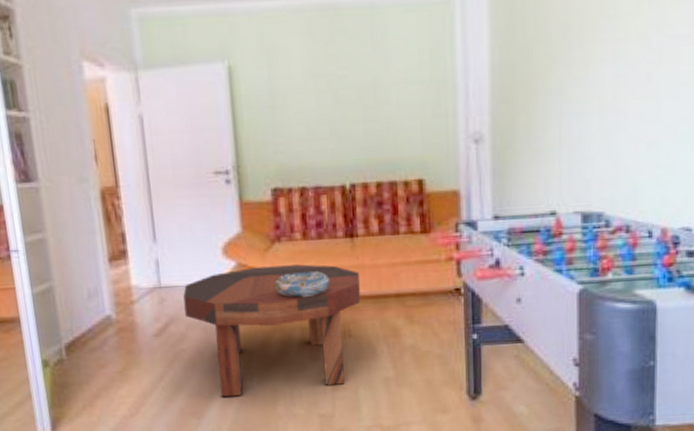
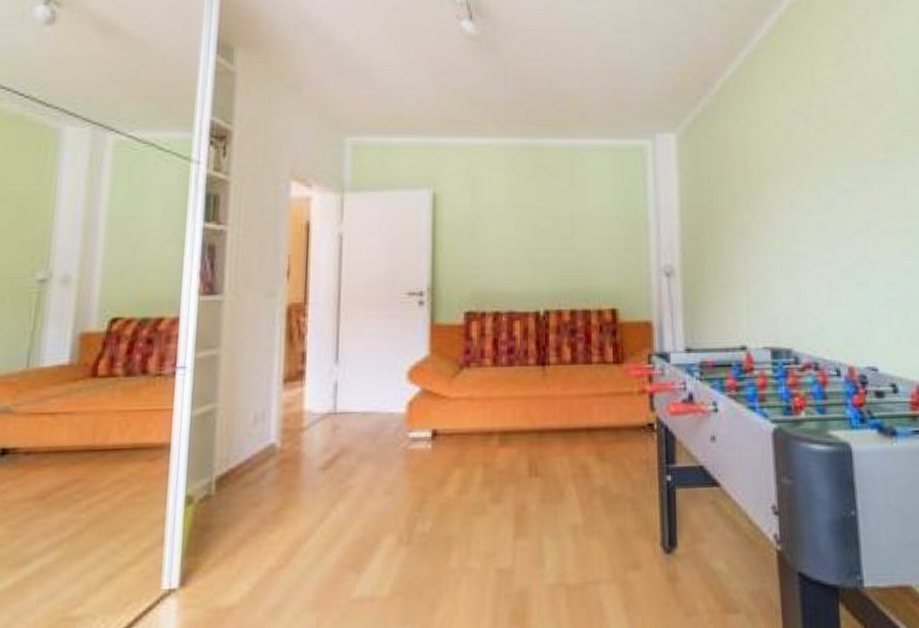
coffee table: present [183,264,361,398] -> none [359,392,550,546]
decorative bowl: present [275,271,330,298] -> none [460,401,519,430]

